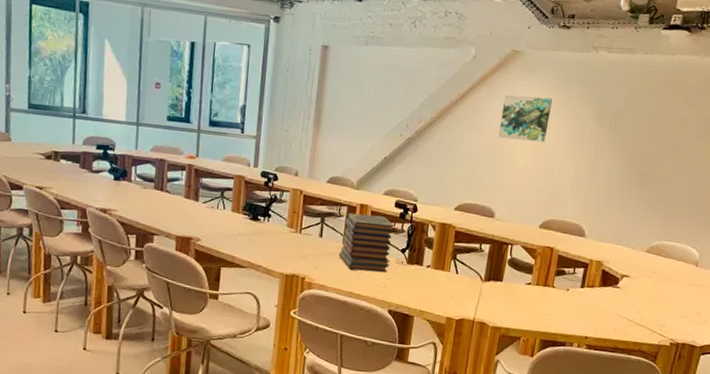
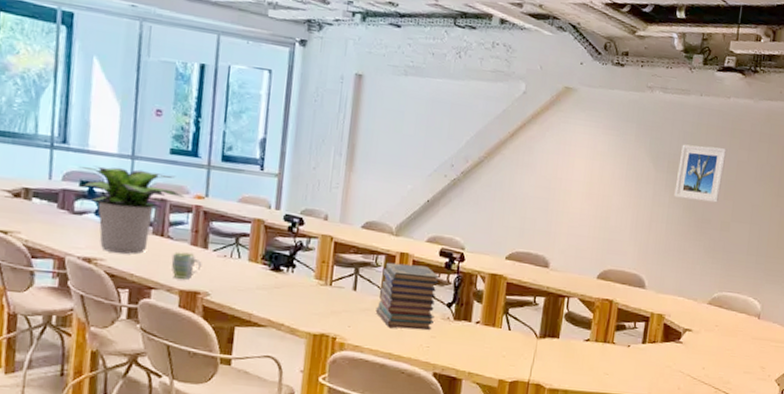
potted plant: none [96,132,179,206] -> present [79,165,185,254]
mug: none [169,203,194,227] -> present [171,251,202,279]
wall art: present [498,94,553,143] -> none [551,134,608,187]
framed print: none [616,101,671,157] -> present [674,144,728,203]

